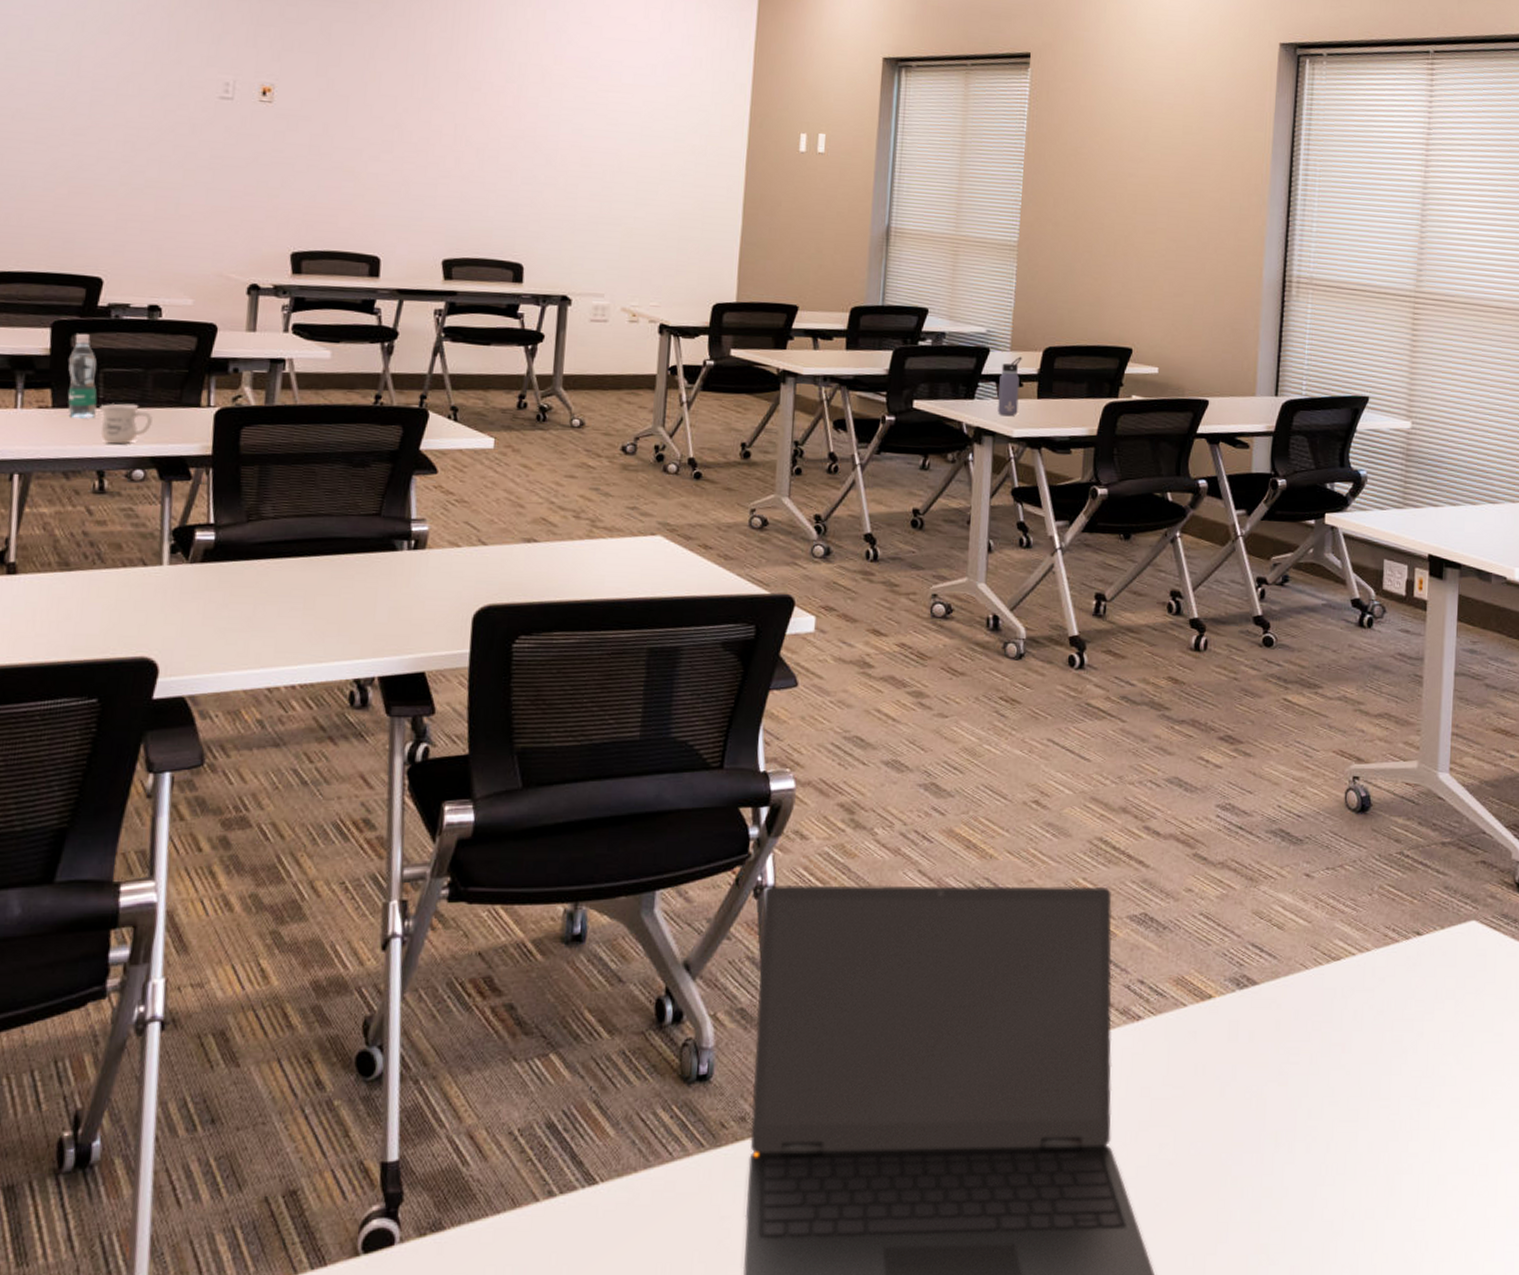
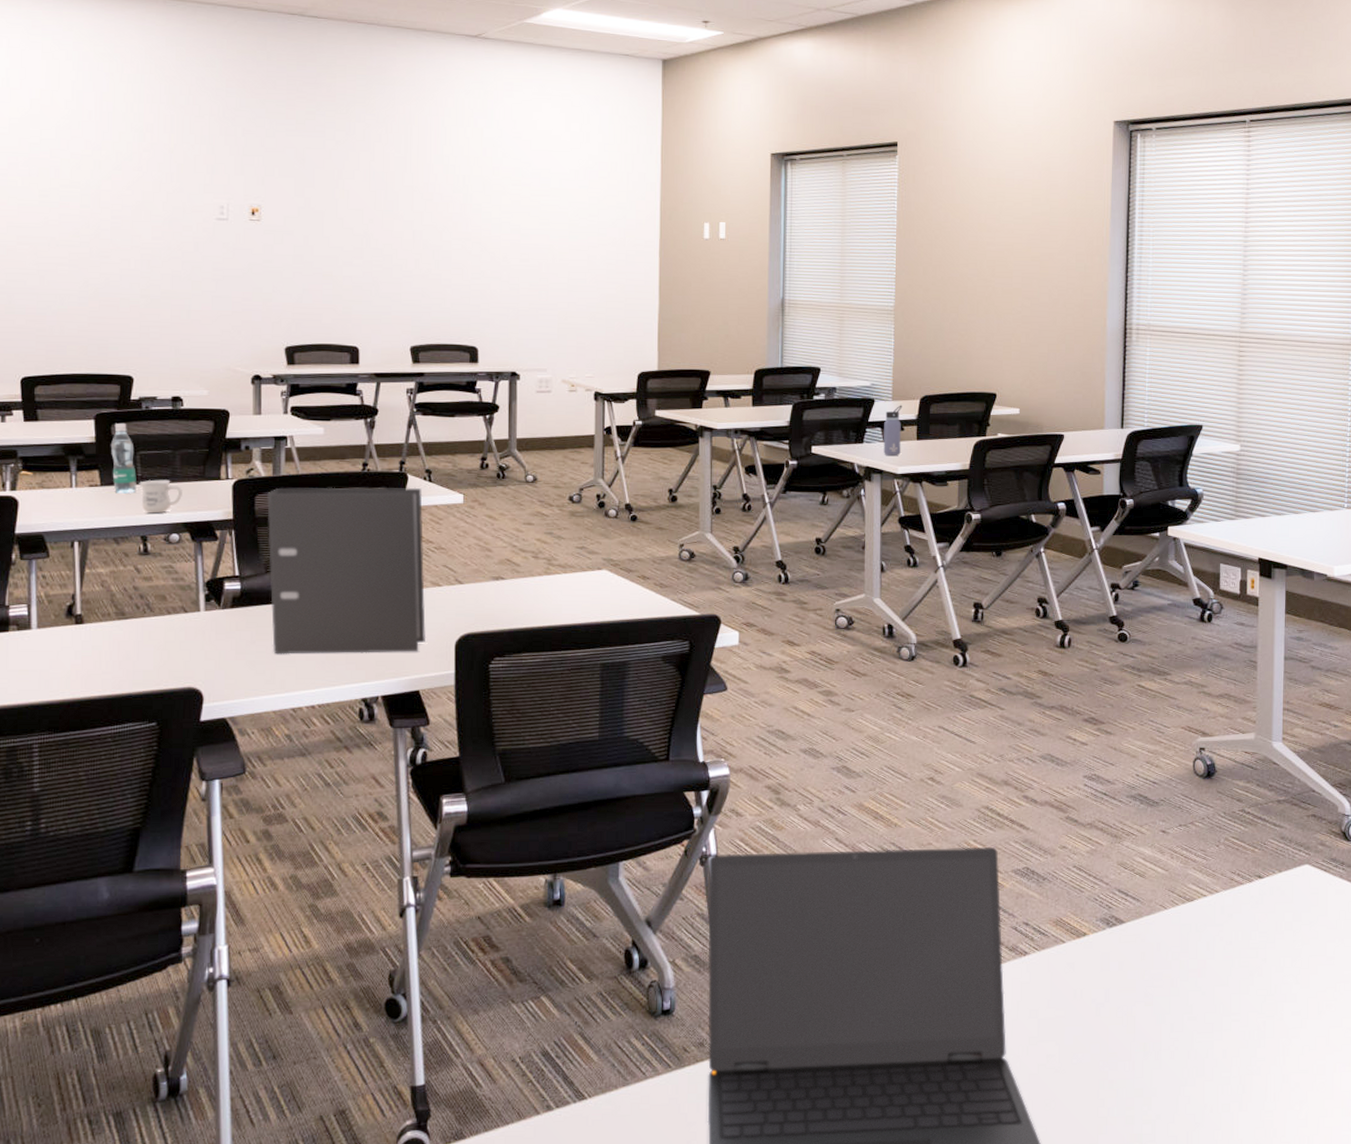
binder: none [248,420,446,625] -> present [266,487,427,654]

